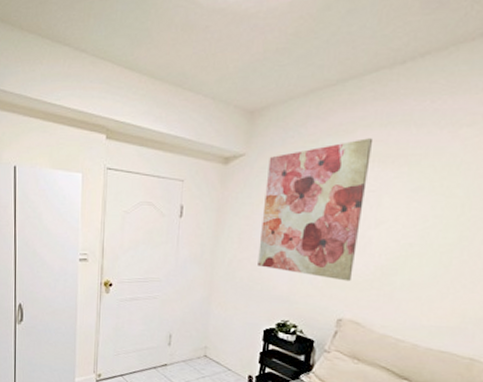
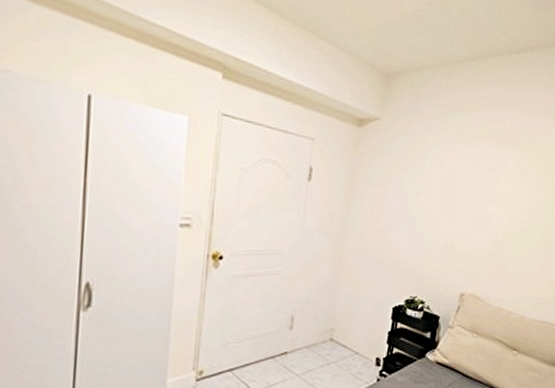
wall art: present [258,138,374,282] -> none [389,117,494,256]

